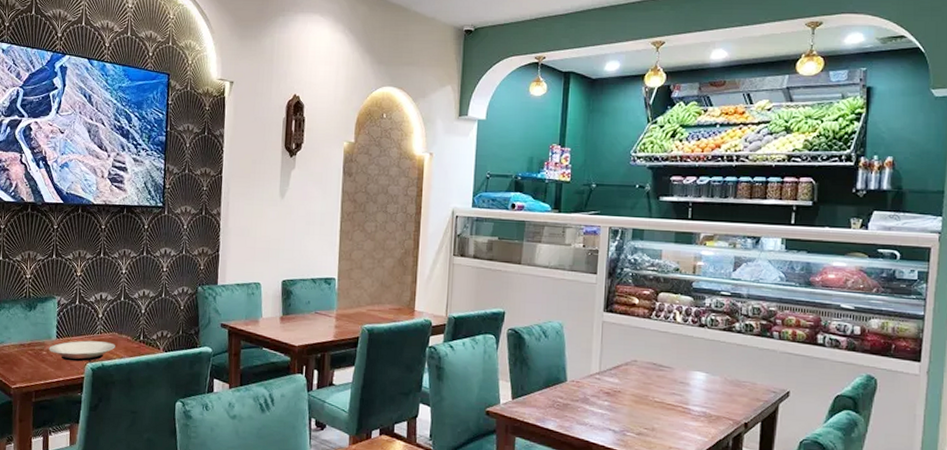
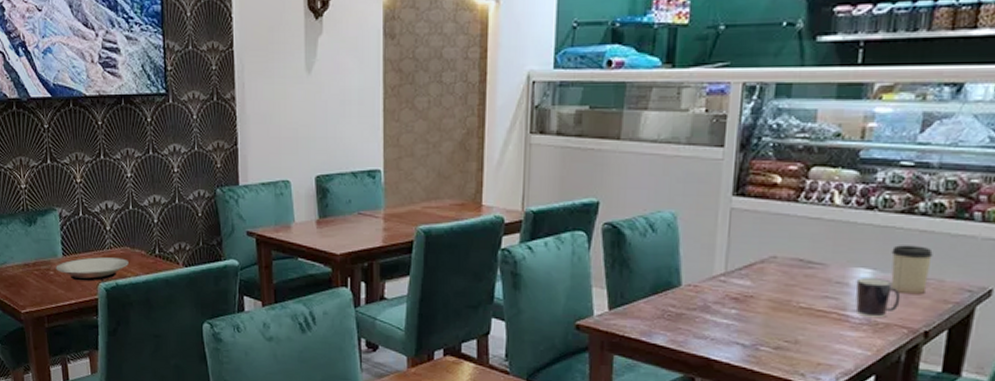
mug: none [694,379,727,412] -> present [855,278,901,319]
cup: none [718,355,747,394] -> present [890,245,933,295]

